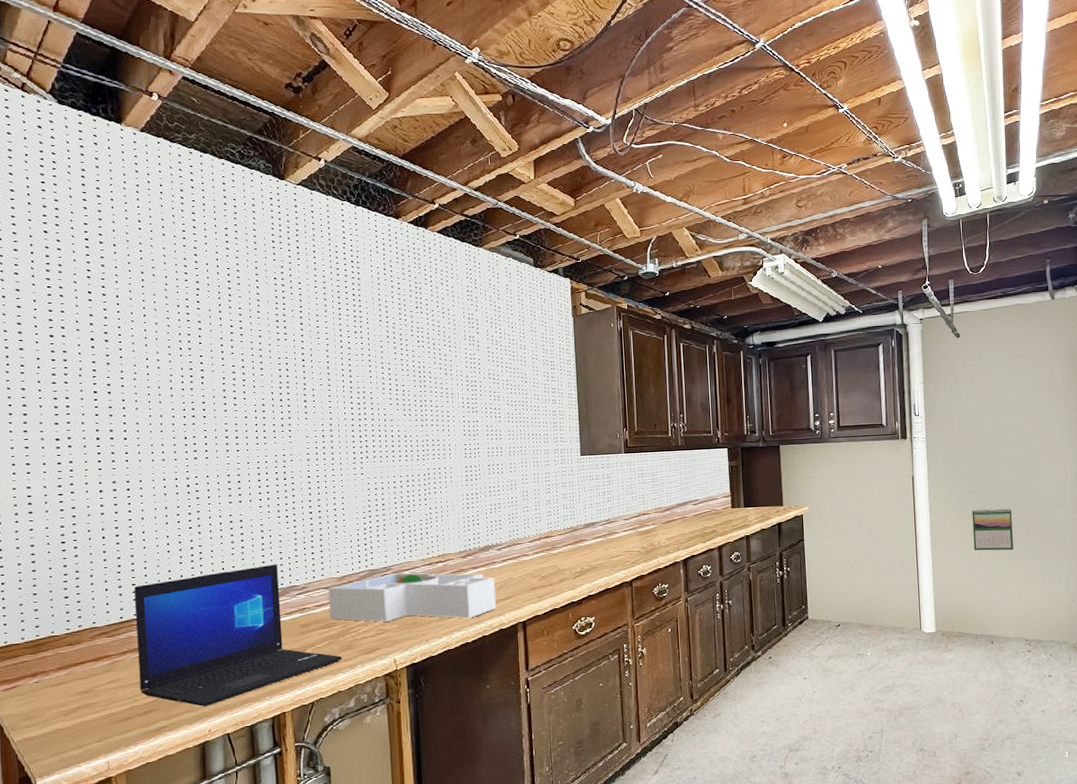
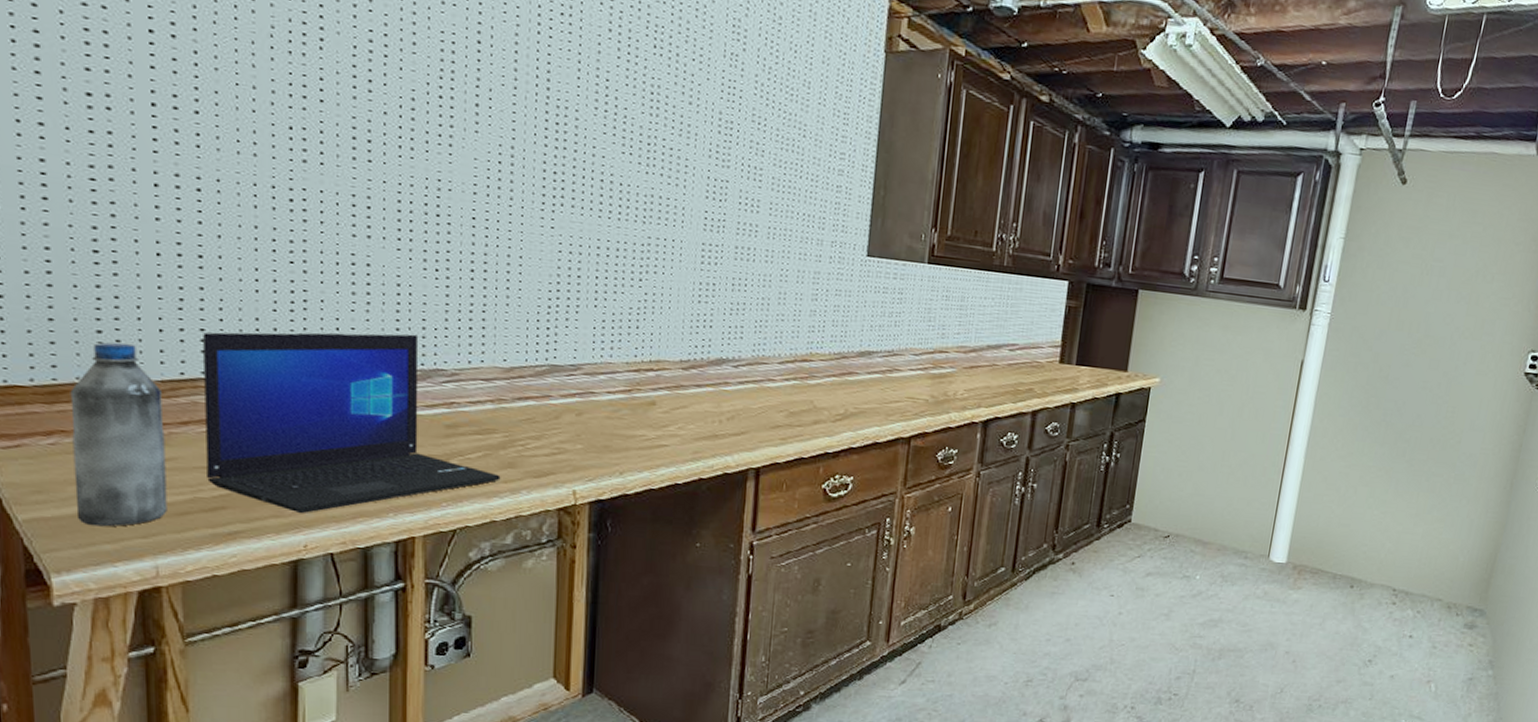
water bottle: none [48,602,114,739] -> present [70,342,168,527]
desk organizer: present [328,572,497,622] -> none [487,374,725,453]
calendar: present [972,508,1014,551] -> none [1357,417,1416,477]

